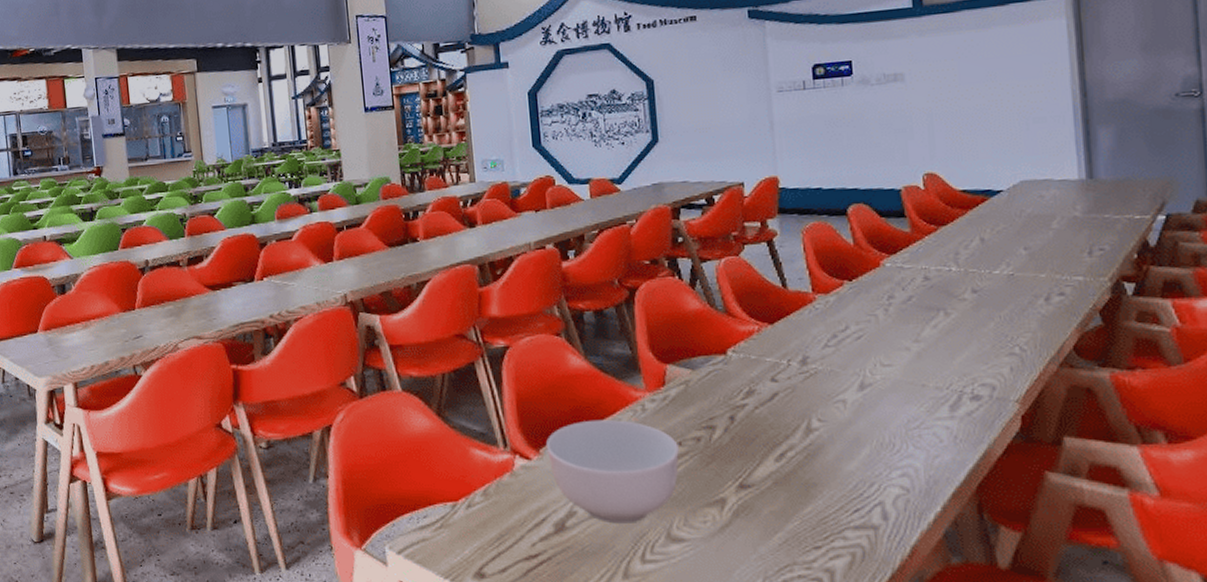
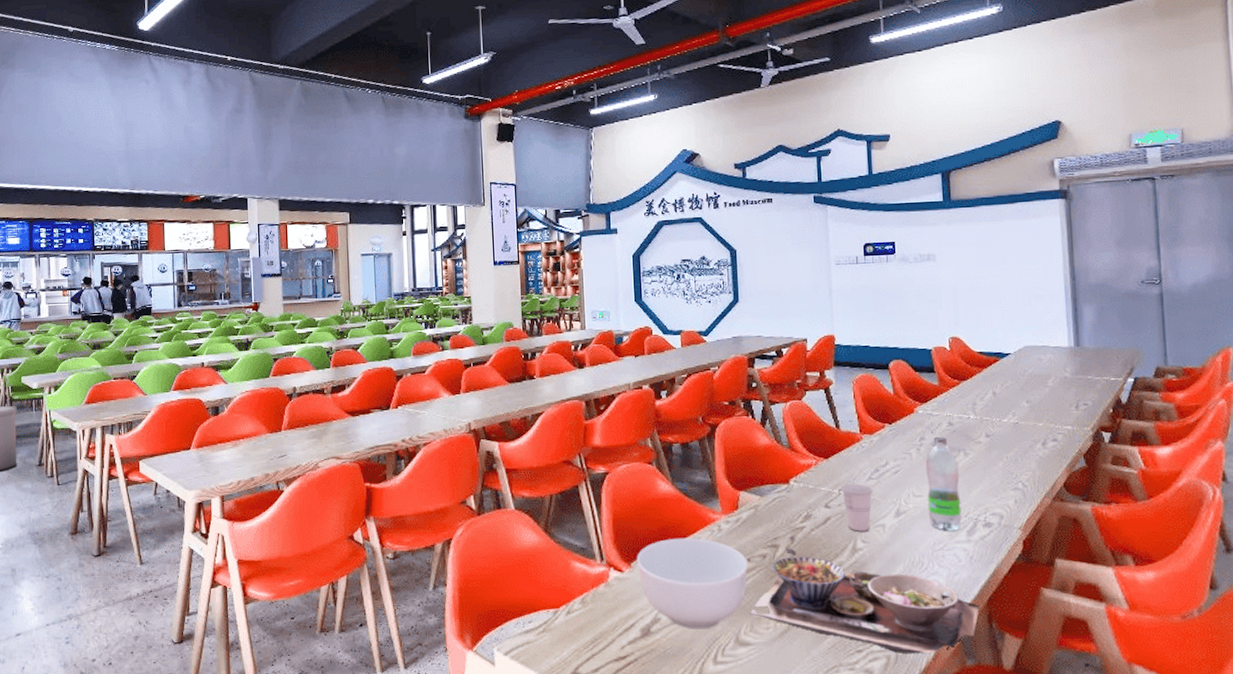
food tray: none [683,429,967,550] -> present [750,548,980,653]
cup: none [789,352,831,410] -> present [840,484,873,533]
bottle: none [895,293,943,406] -> present [925,436,962,531]

